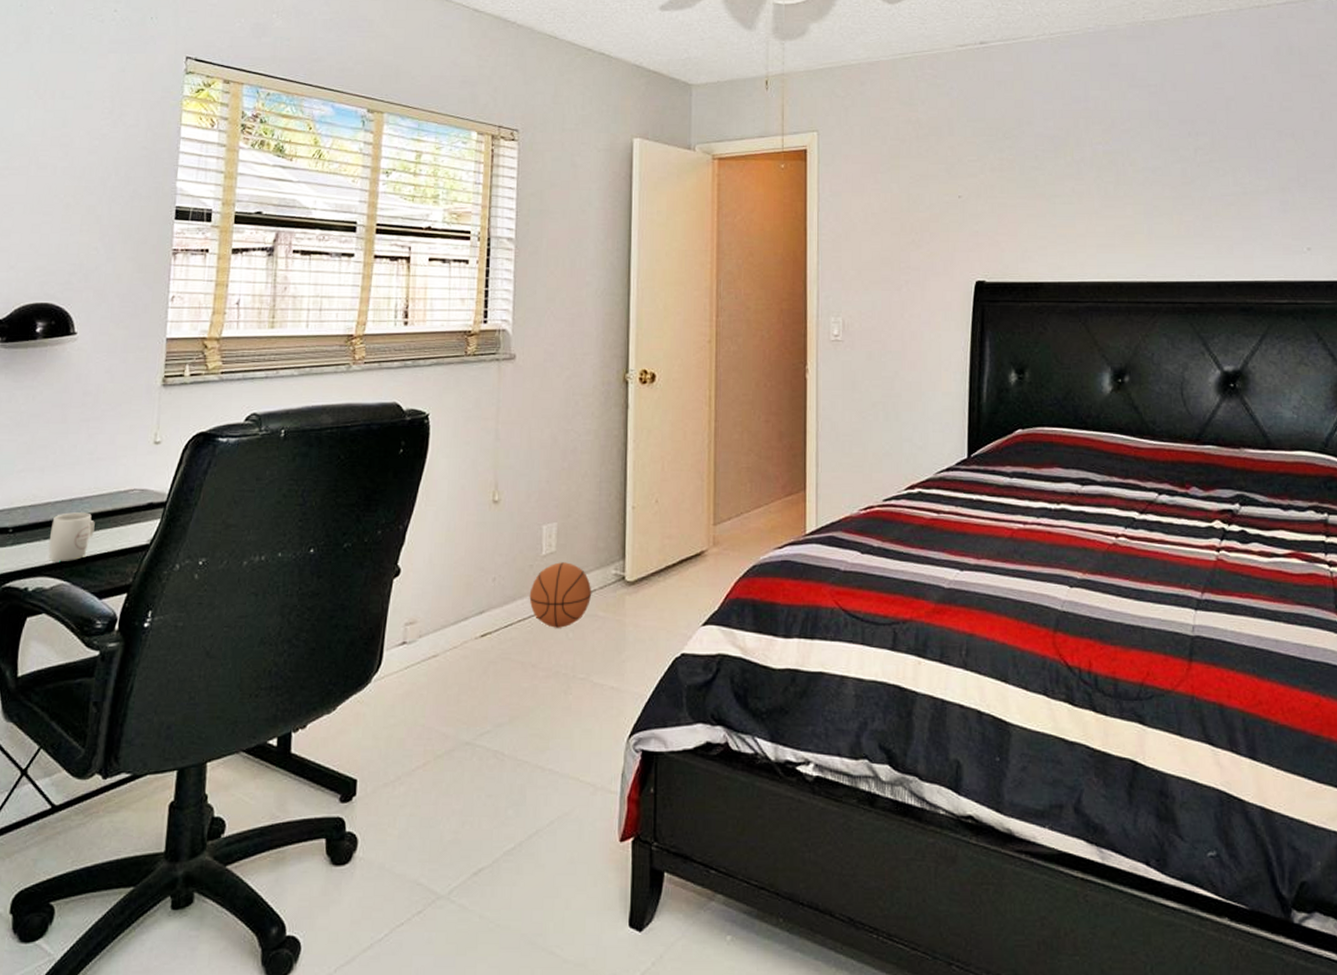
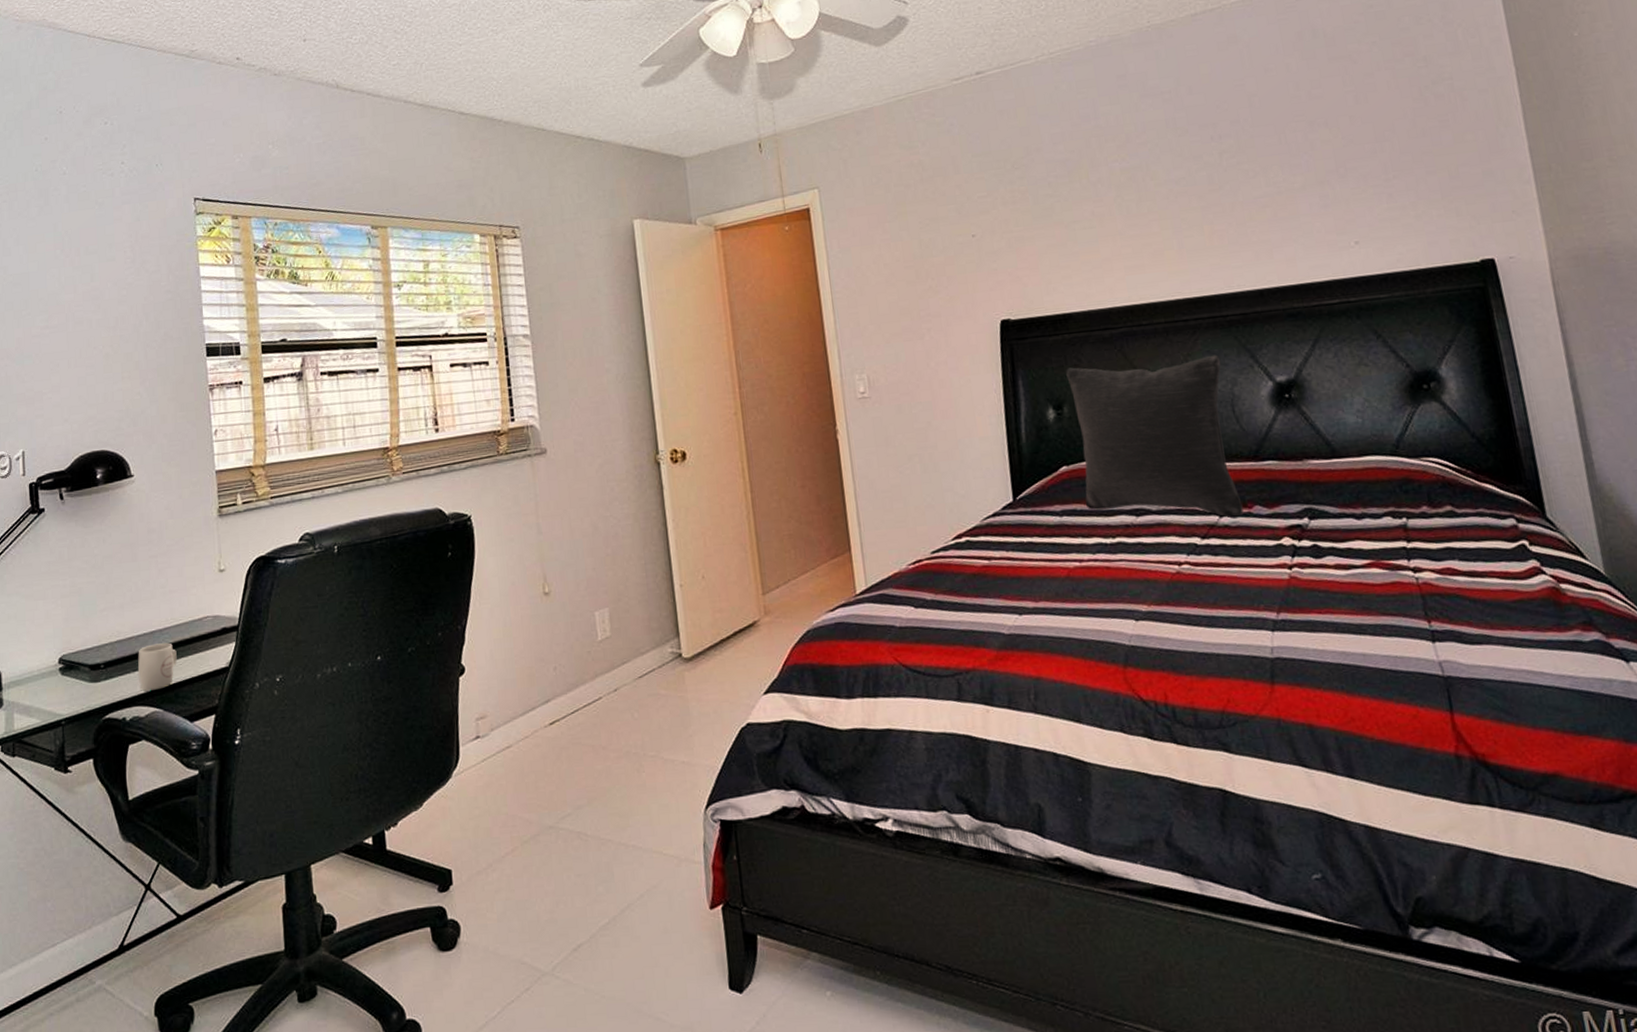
basketball: present [529,562,592,628] -> none [591,645,652,710]
pillow: none [1031,334,1181,496] -> present [1066,355,1244,517]

